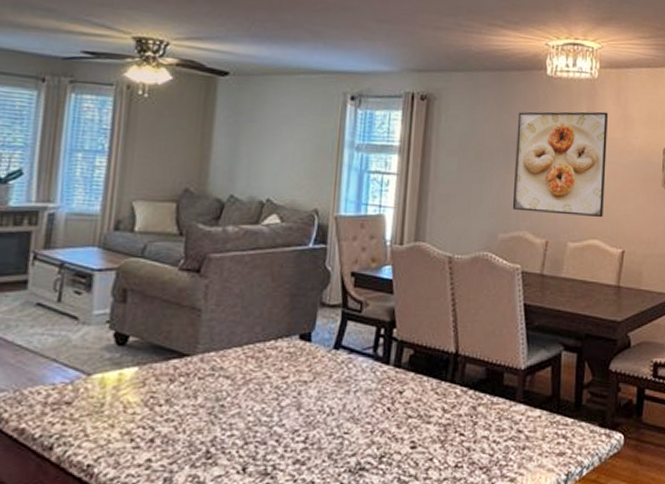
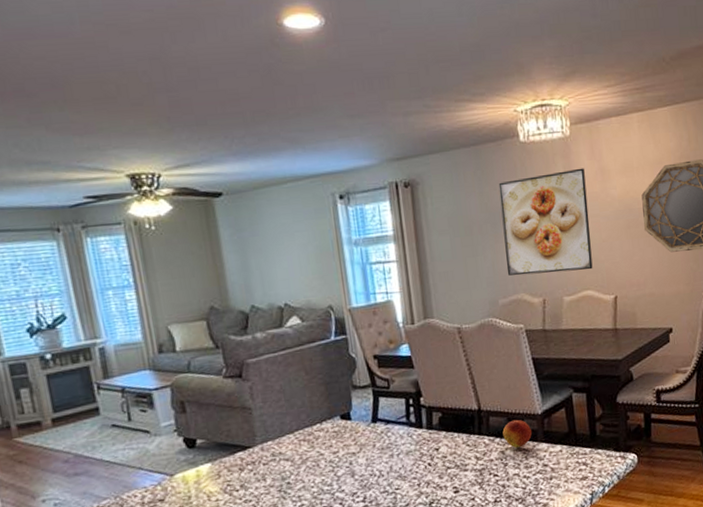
fruit: none [477,371,510,406] -> present [502,419,532,448]

